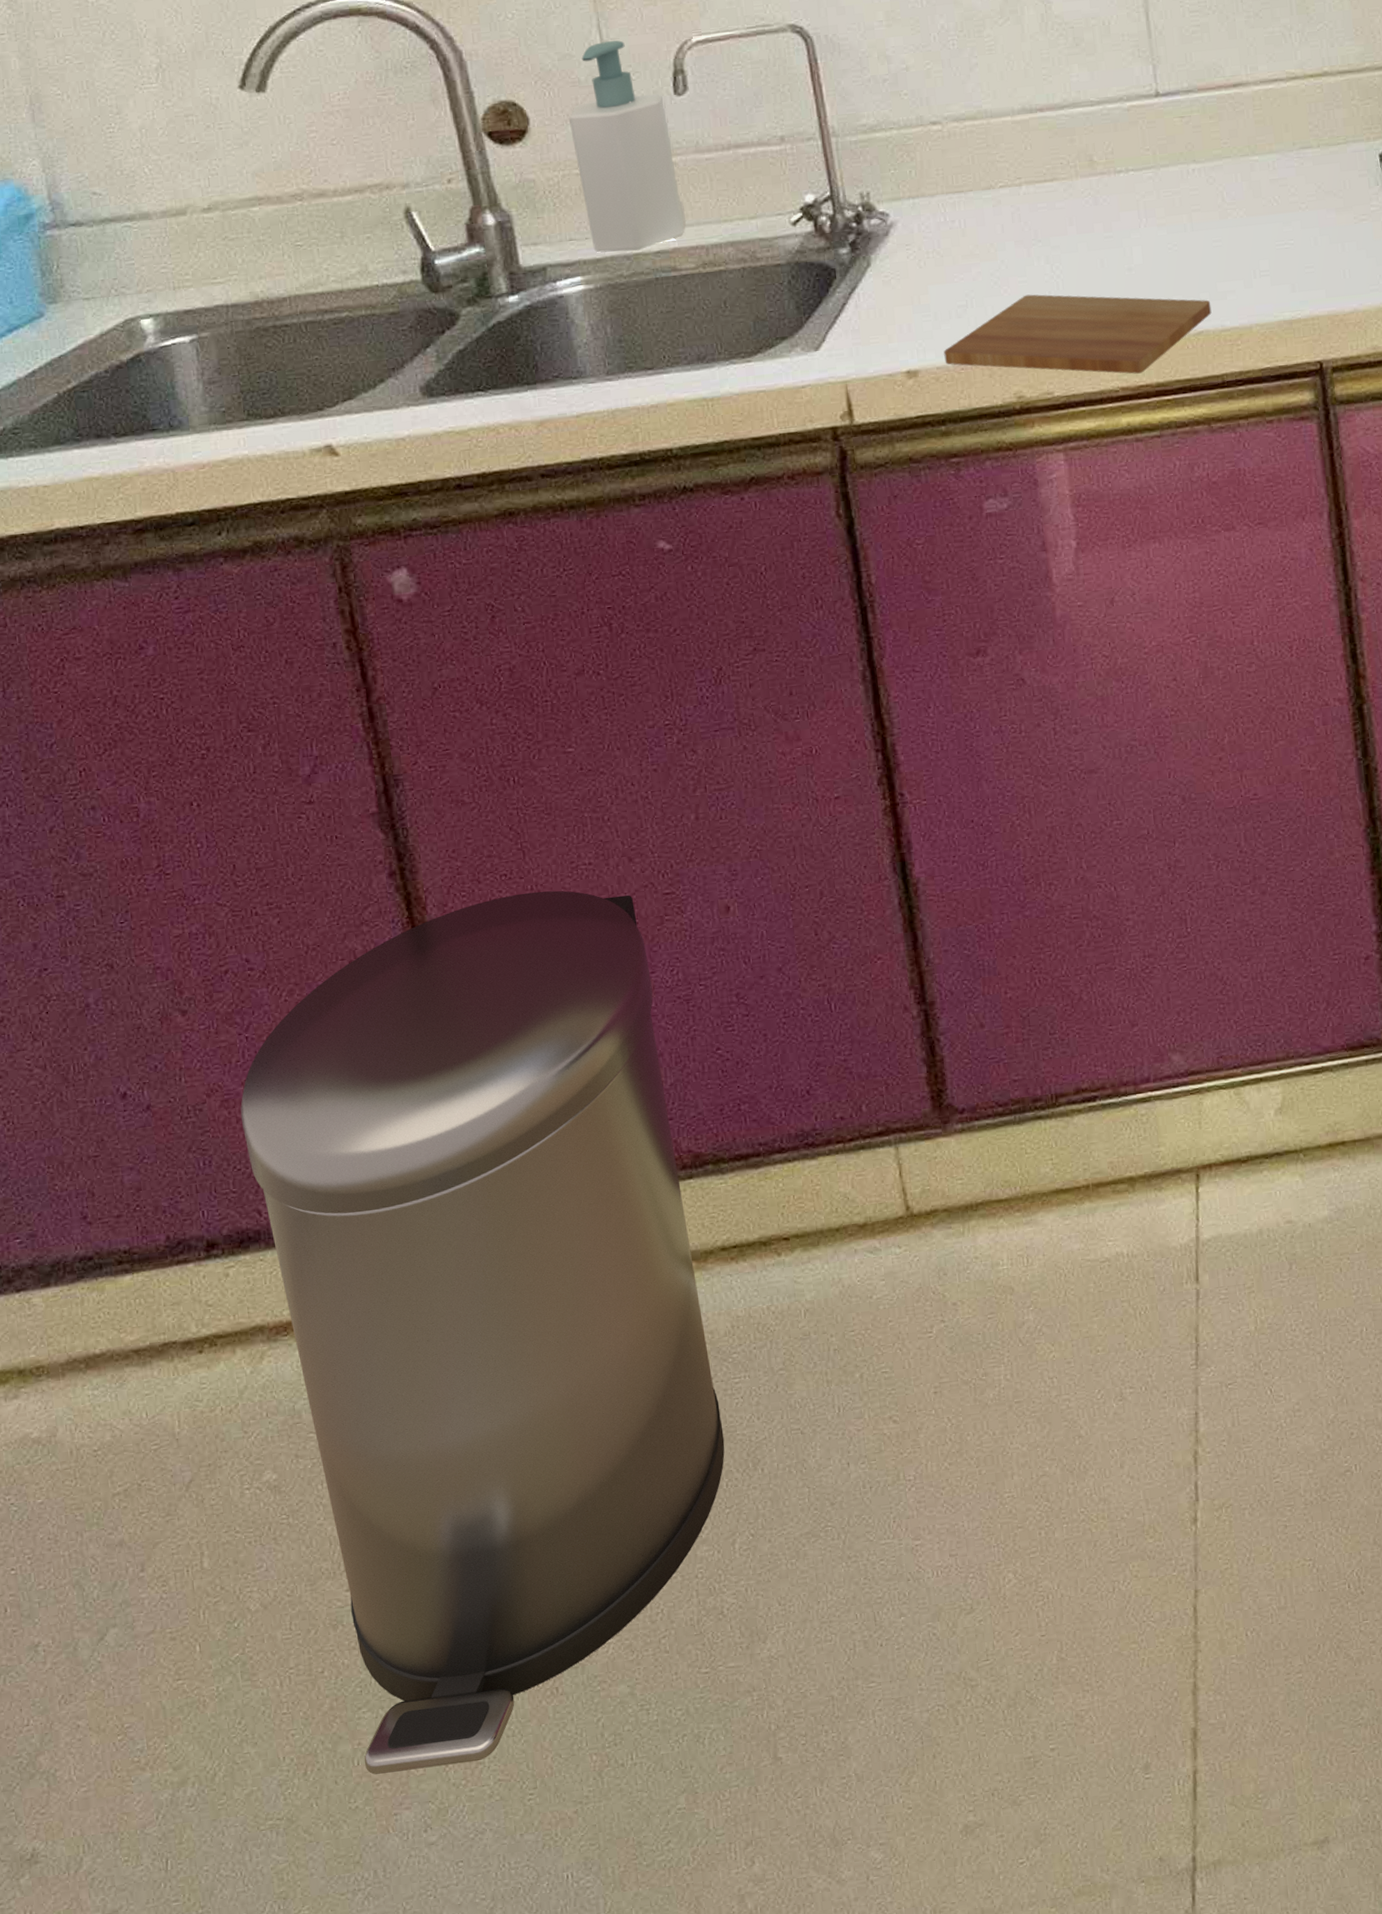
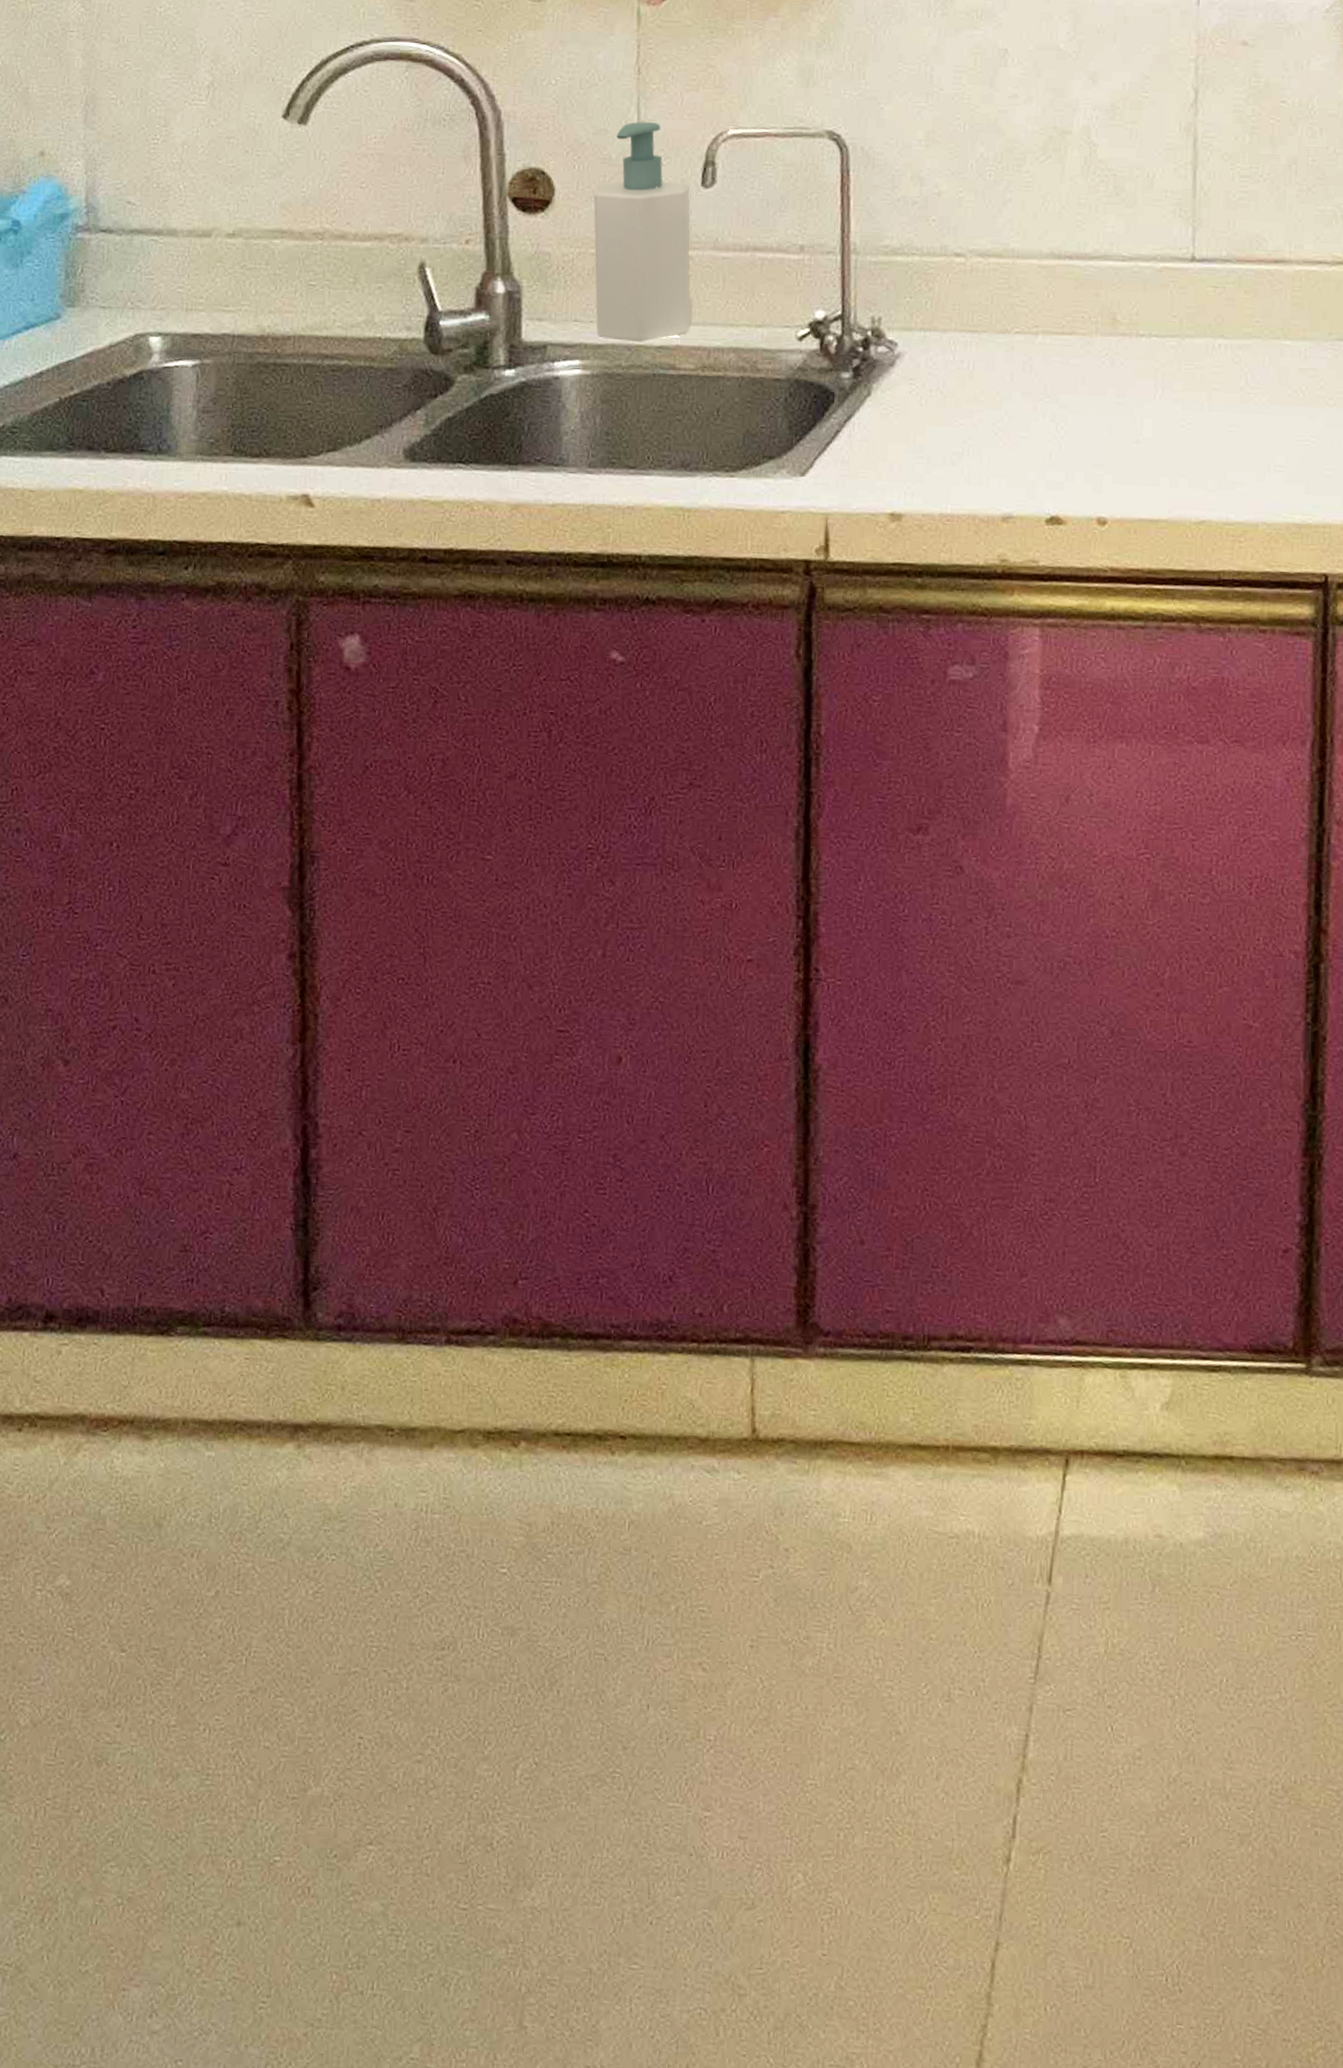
pedal bin: present [240,890,725,1775] -> none [101,1001,531,1951]
cutting board: present [944,294,1212,374] -> none [931,451,1218,556]

